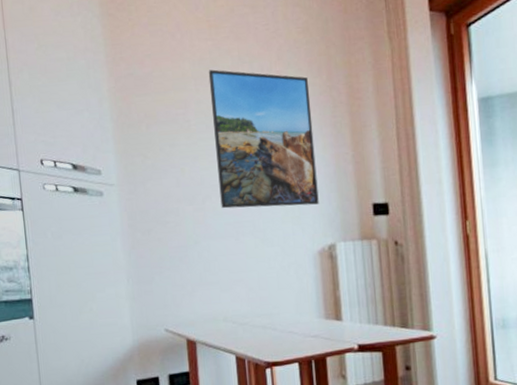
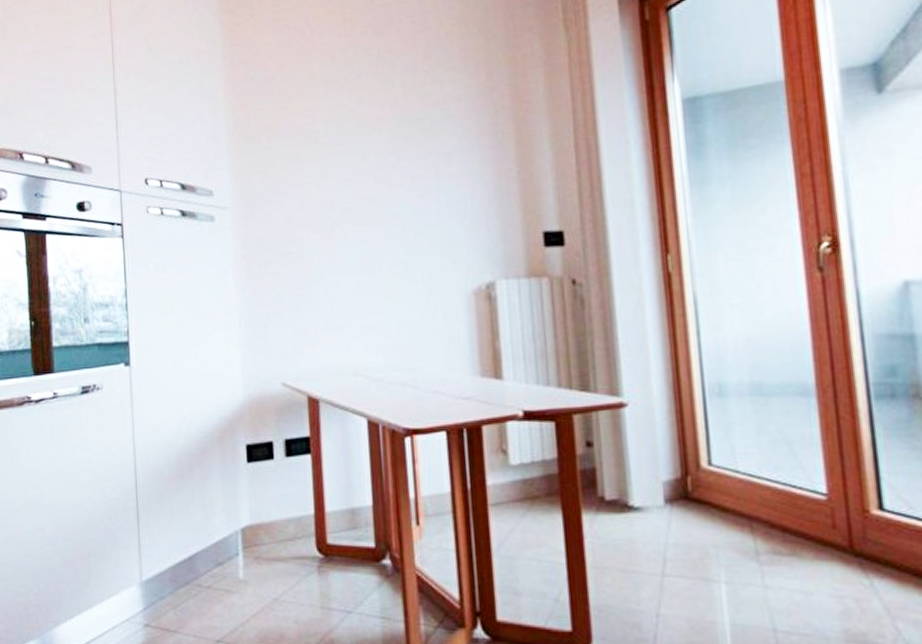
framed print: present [208,69,319,209] -> none [341,70,475,237]

